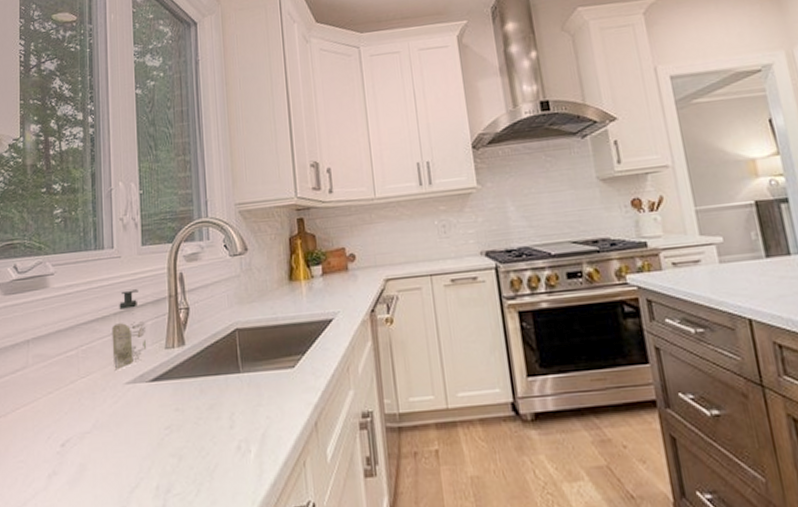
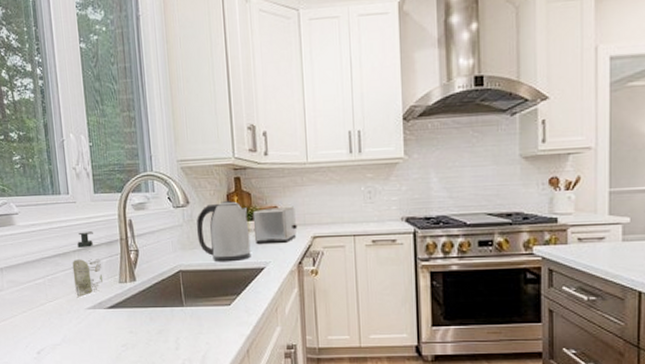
kettle: none [255,244,317,317] -> present [196,200,251,262]
toaster: none [317,247,368,293] -> present [252,207,298,245]

